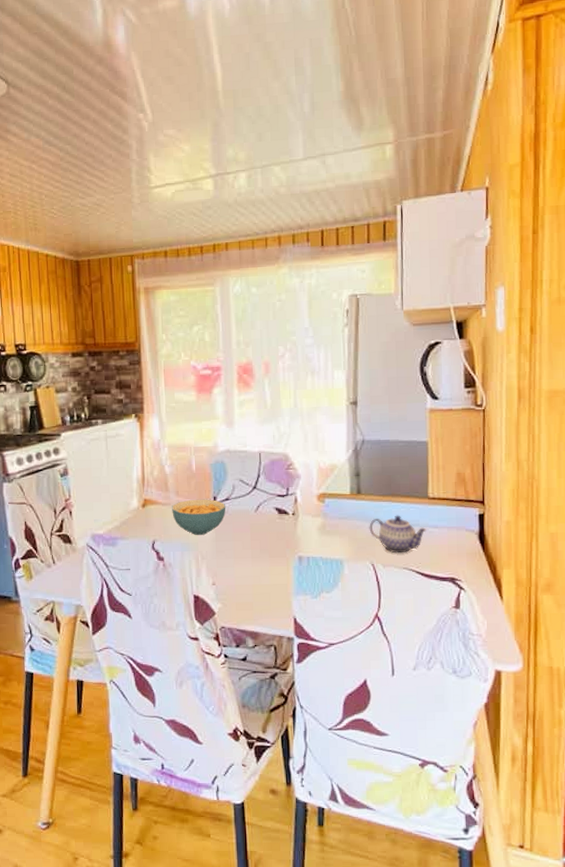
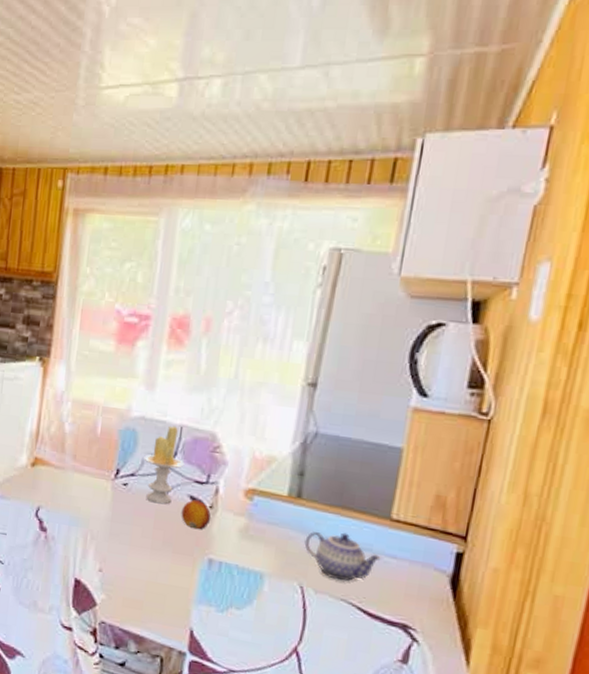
cereal bowl: present [172,499,226,535] -> none [64,467,130,511]
candle: none [234,453,267,519] -> present [144,425,185,505]
fruit: none [271,510,295,535] -> present [181,500,211,530]

